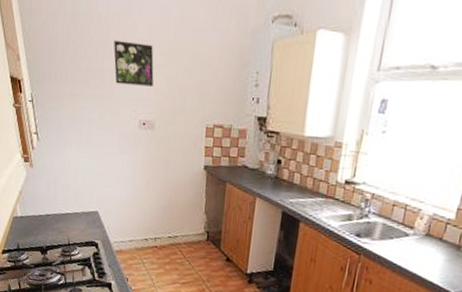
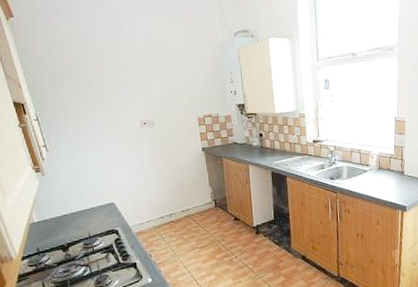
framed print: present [113,40,154,87] -> none [108,62,148,96]

